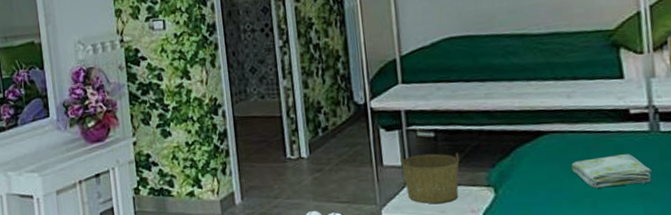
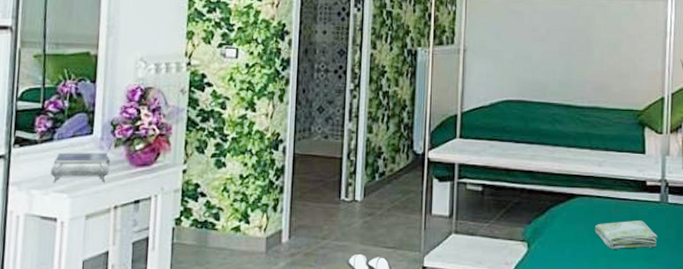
jewelry box: none [19,133,69,164] -> present [50,152,111,183]
basket: present [400,153,460,205] -> none [448,206,502,255]

